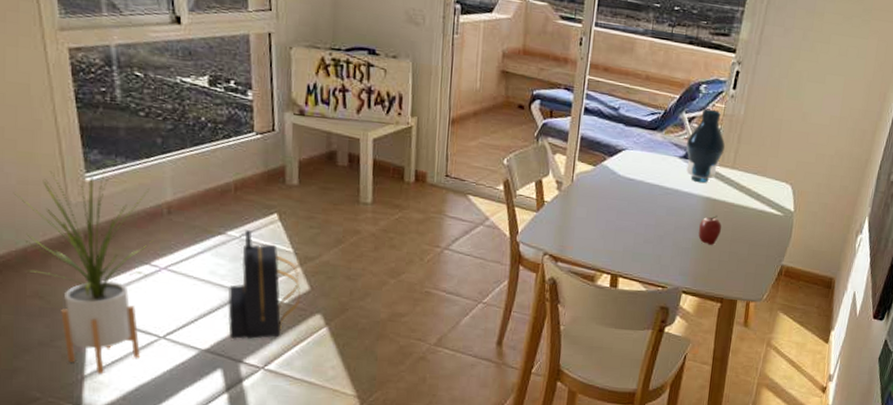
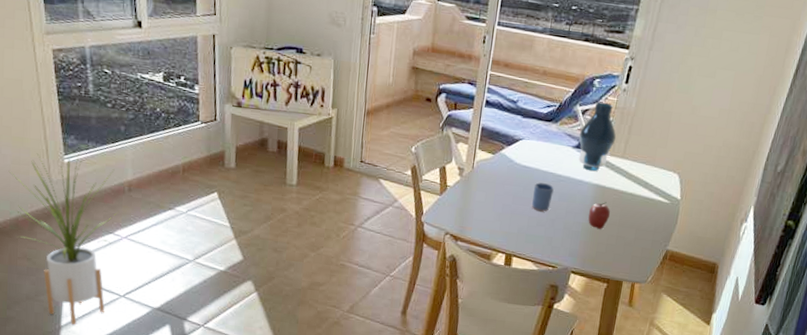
backpack: present [227,230,302,340] -> none [175,206,236,301]
mug: none [638,196,661,228] -> present [532,182,554,212]

